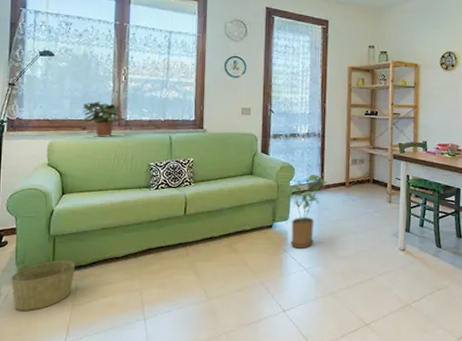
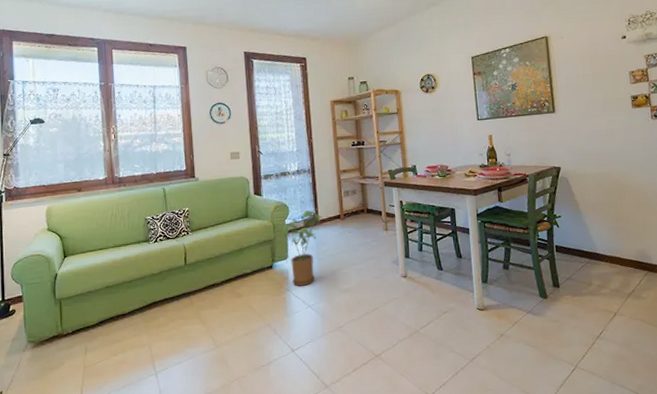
basket: present [10,260,76,312] -> none [21,322,84,379]
potted plant: present [80,101,128,137] -> none [75,161,121,197]

